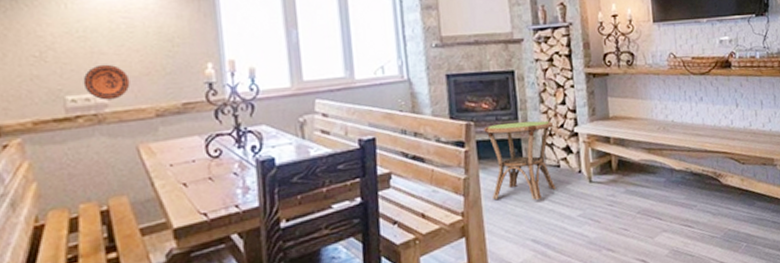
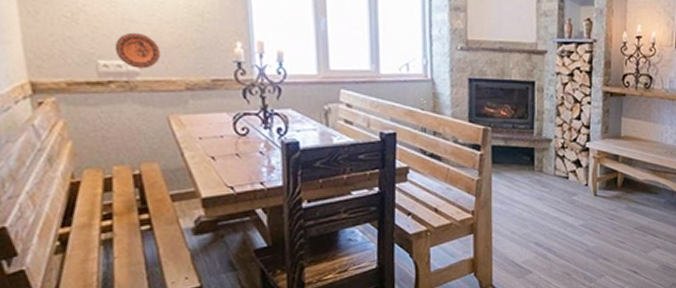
side table: present [484,120,556,200] -> none [500,131,567,207]

